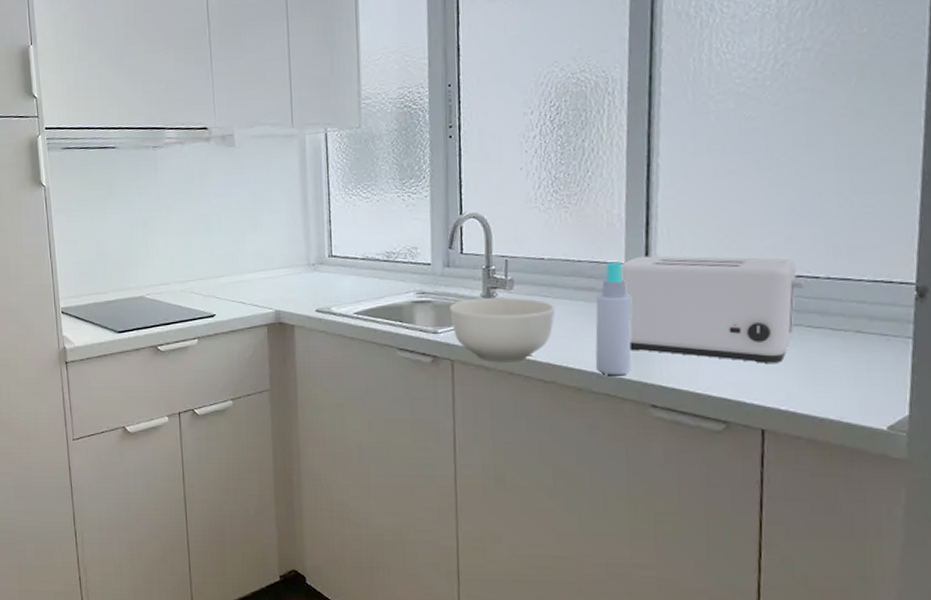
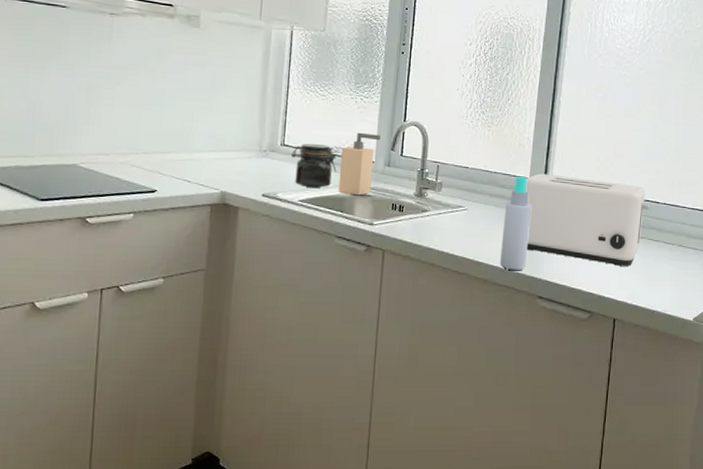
jar: none [341,250,391,298] -> present [291,143,337,188]
soap dispenser: none [393,232,436,303] -> present [338,132,382,196]
bowl: present [450,297,556,363] -> none [386,196,474,255]

